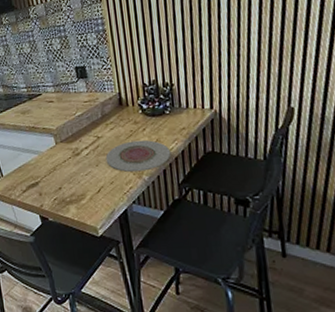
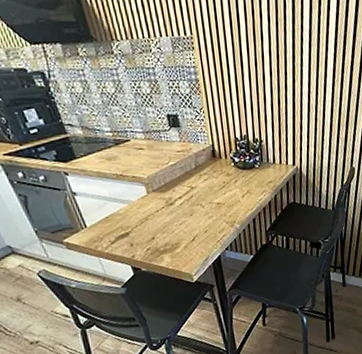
plate: present [105,139,172,173] -> none [199,191,260,222]

